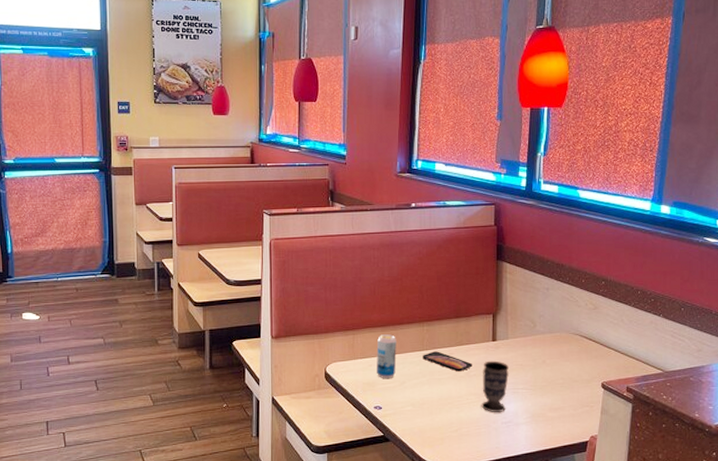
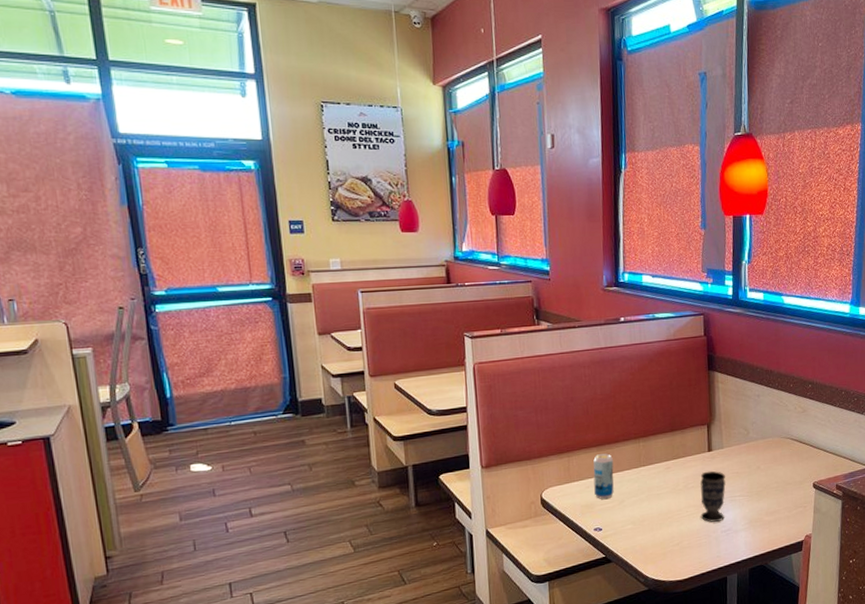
smartphone: present [423,351,472,372] -> none [640,466,690,486]

